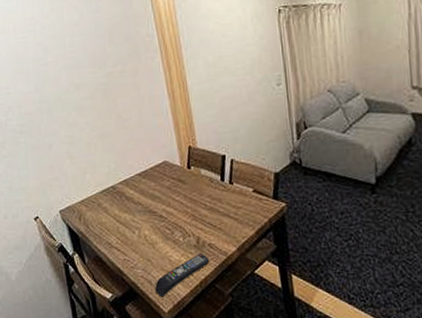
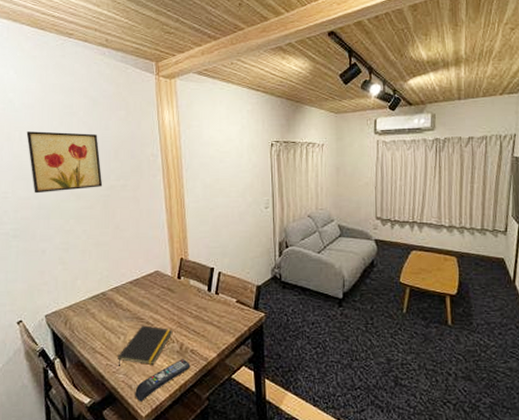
wall art: none [19,18,101,87] -> present [26,131,103,194]
notepad: none [134,219,188,261] -> present [118,325,173,366]

